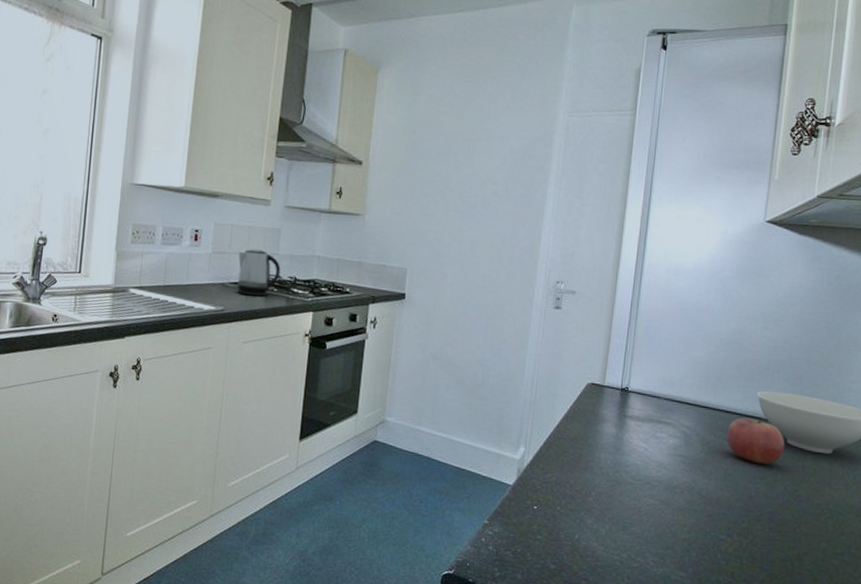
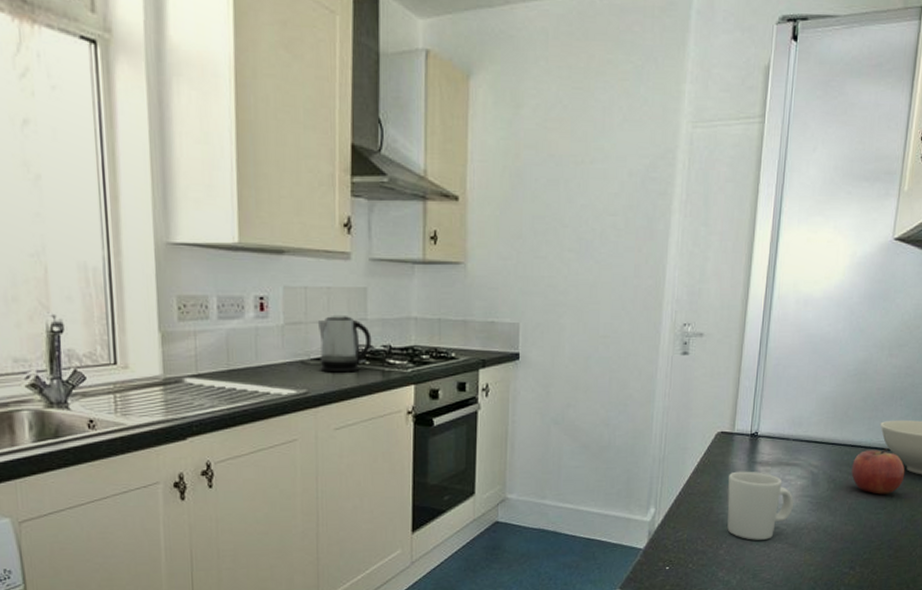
mug: none [596,422,665,494] -> present [727,471,794,540]

